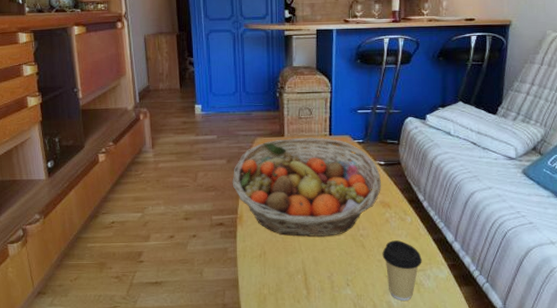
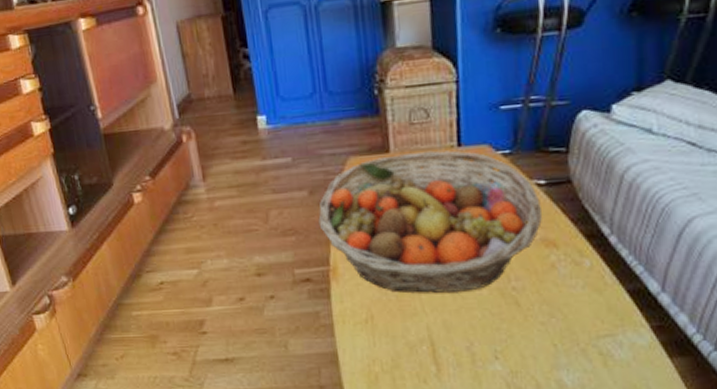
coffee cup: present [382,240,422,300] -> none [546,294,610,378]

